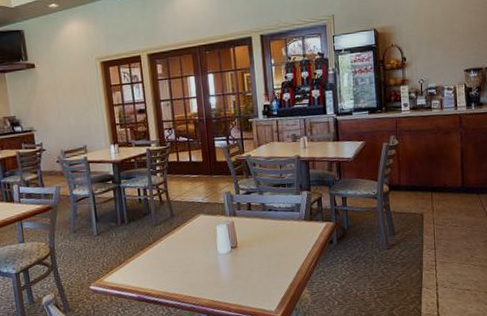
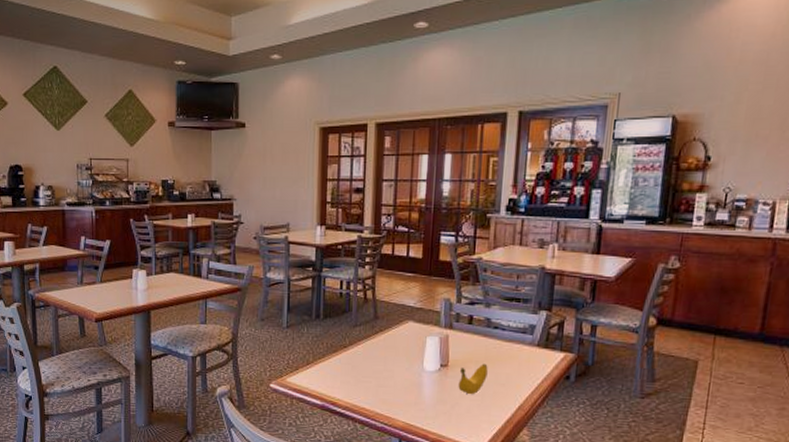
banana: none [247,240,270,268] -> present [458,363,488,394]

